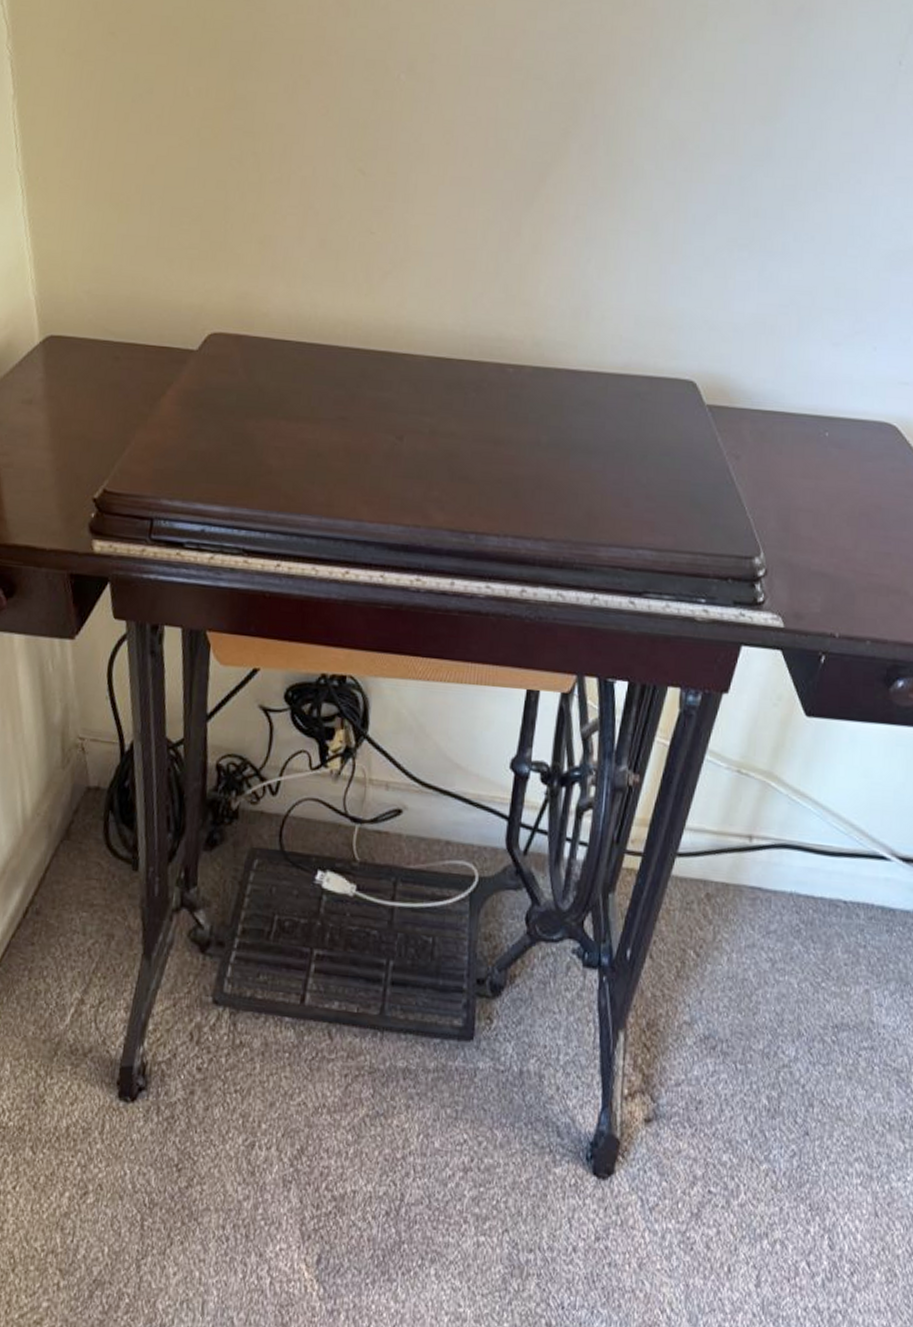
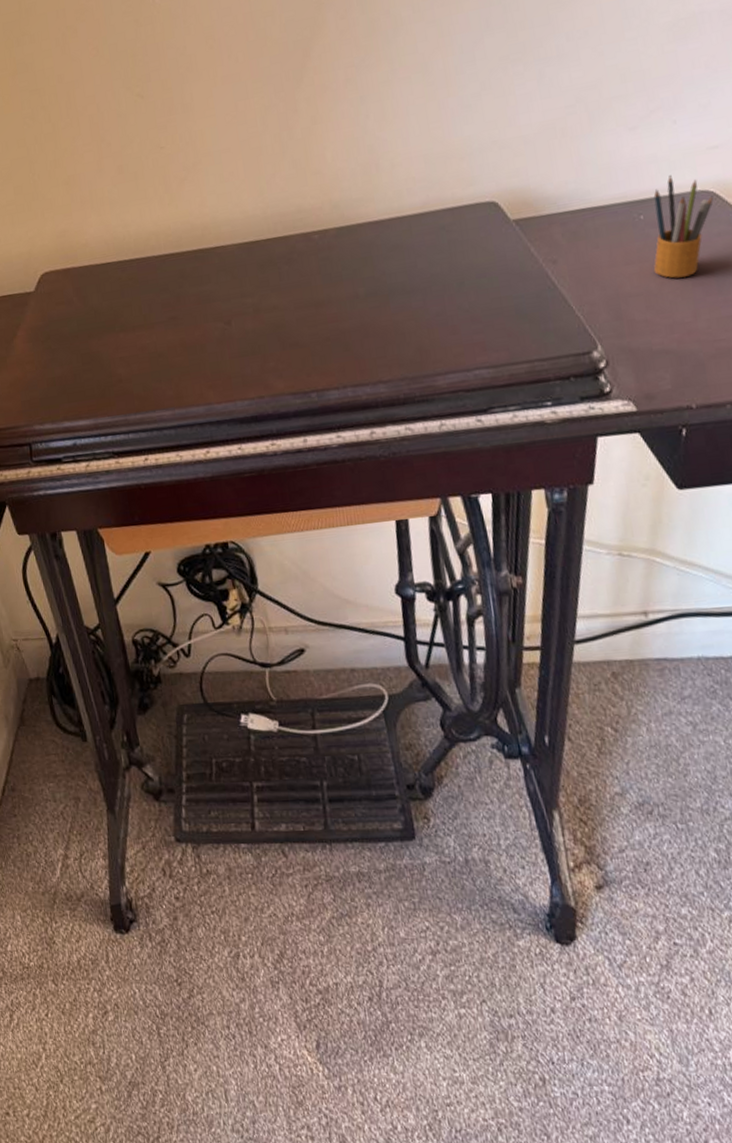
pencil box: none [827,399,894,504] -> present [653,174,714,278]

